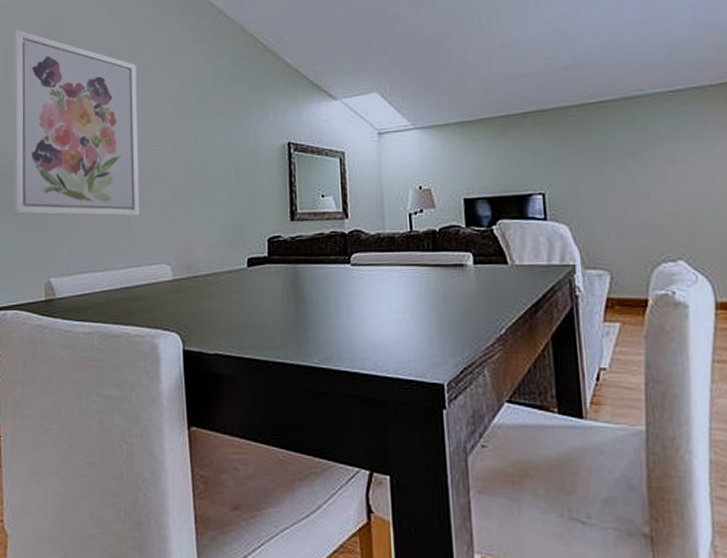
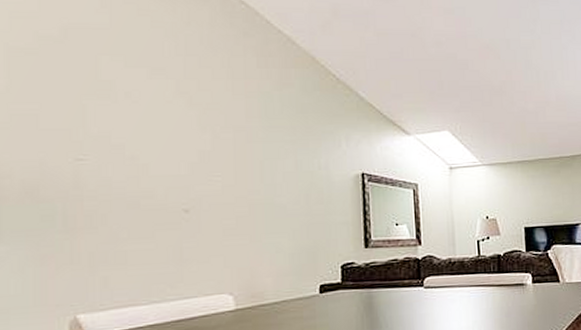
wall art: present [12,29,140,217] -> none [18,30,195,246]

